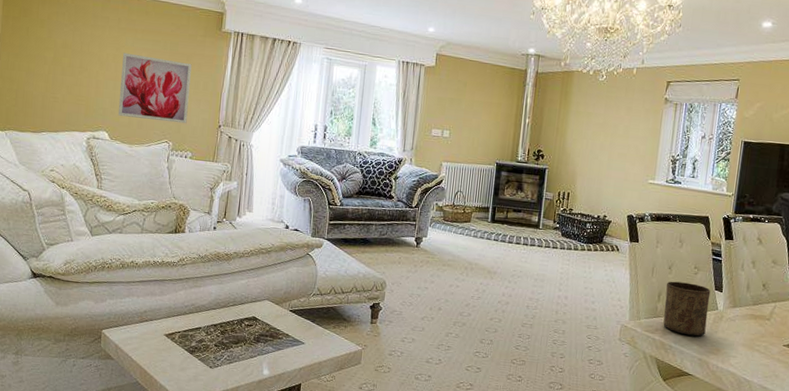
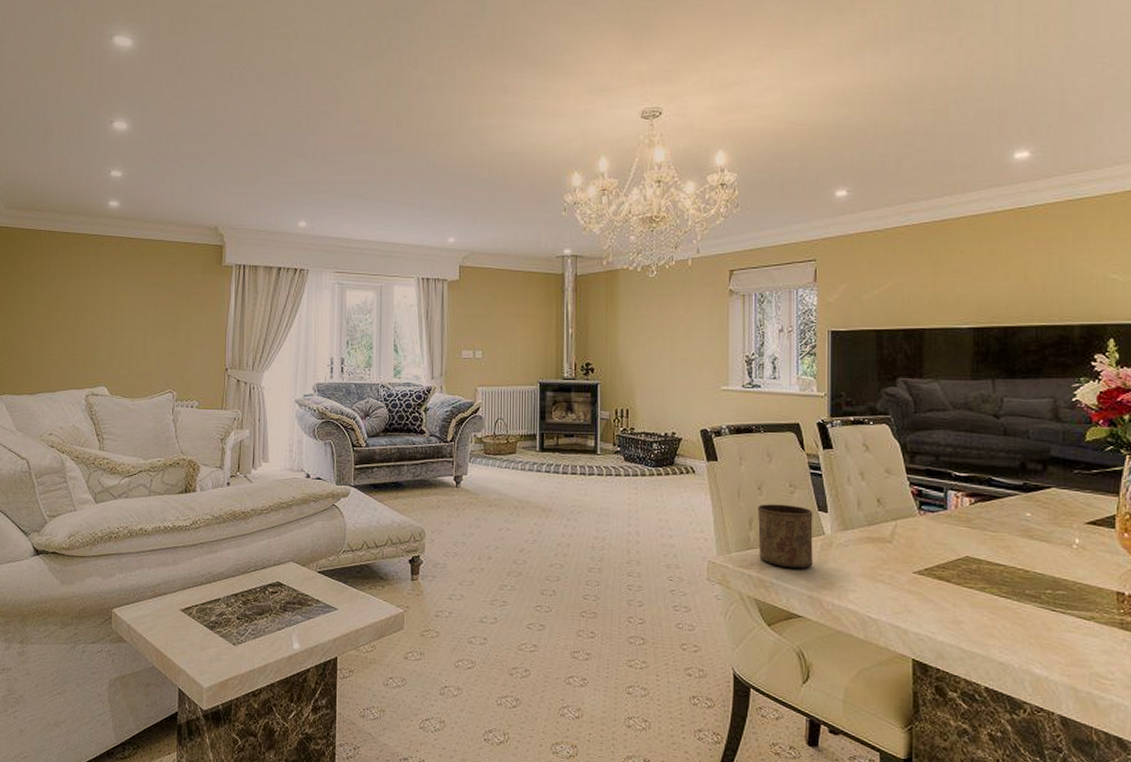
wall art: present [117,52,192,124] -> none [117,299,192,370]

